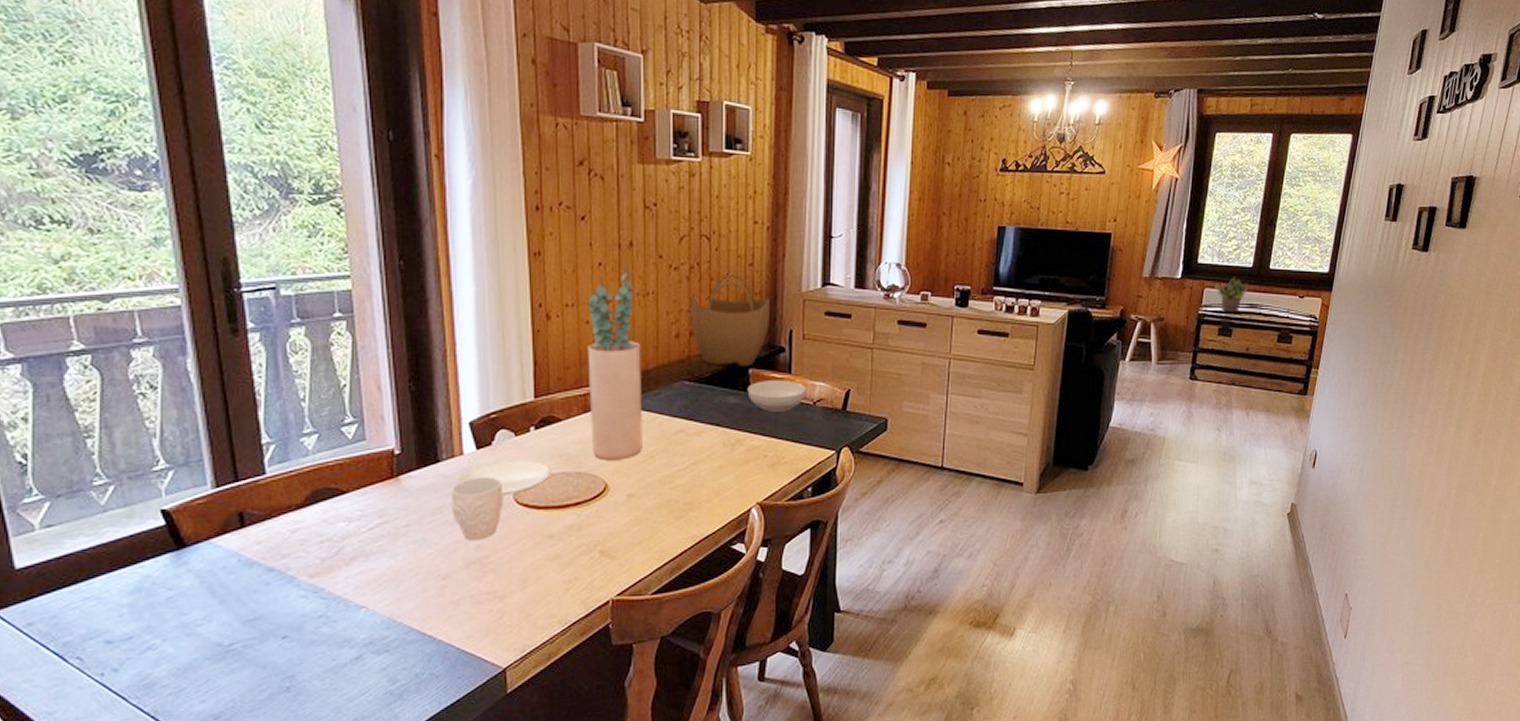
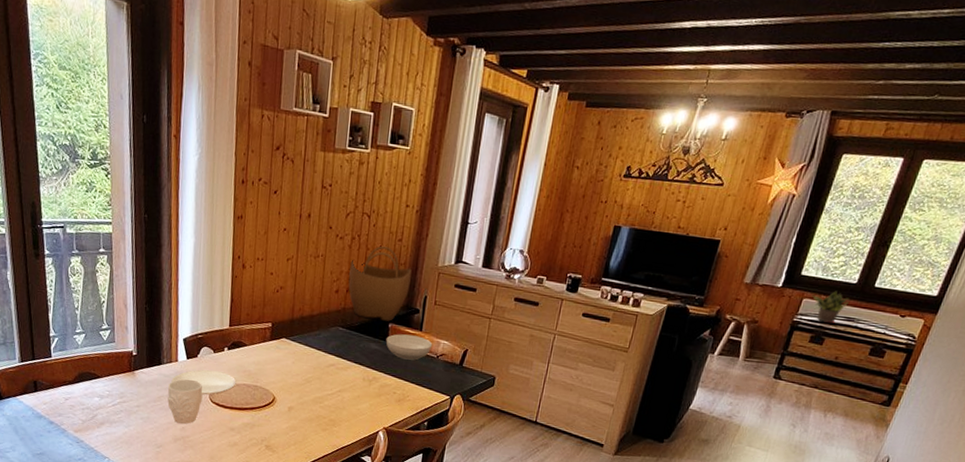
vase: present [587,263,643,461] -> none [266,231,310,381]

